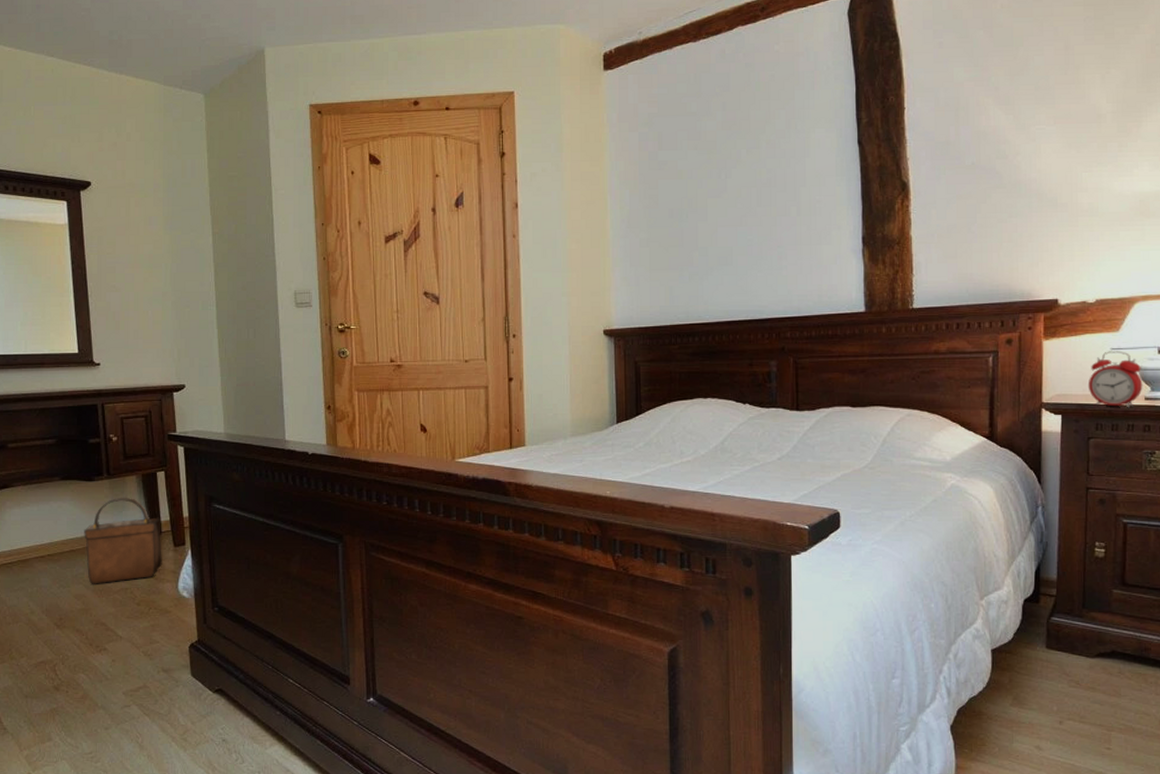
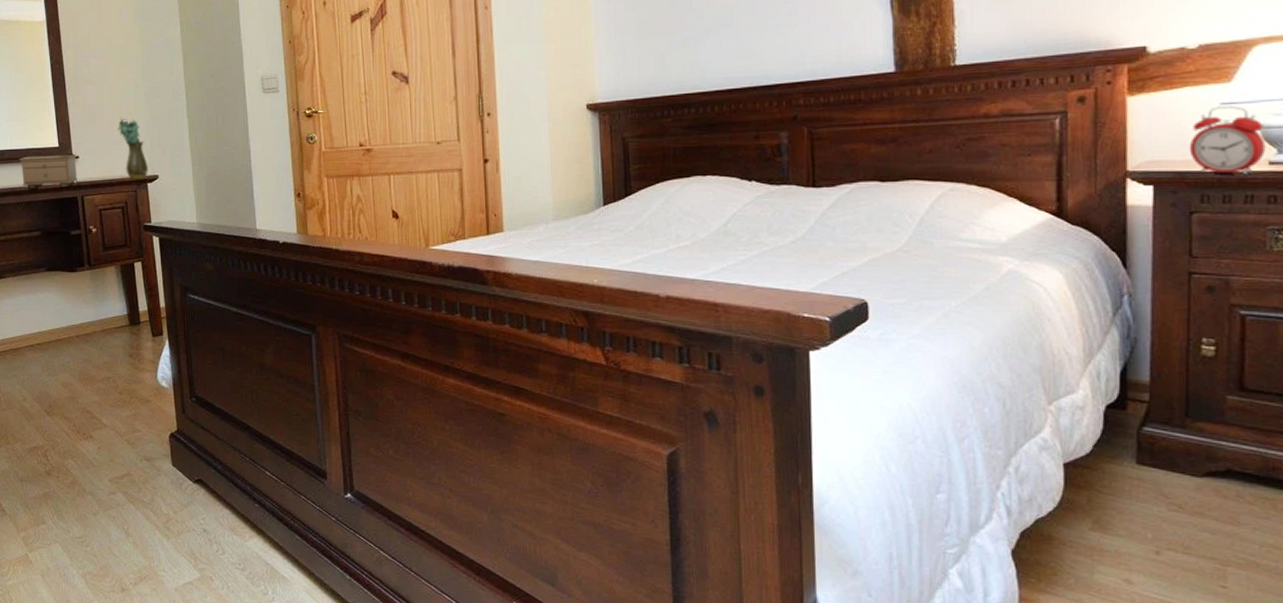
jewelry box: none [34,361,98,396] -> present [19,154,78,189]
handbag: present [84,497,162,584] -> none [69,287,142,373]
vase: none [143,325,175,390] -> present [117,117,149,181]

